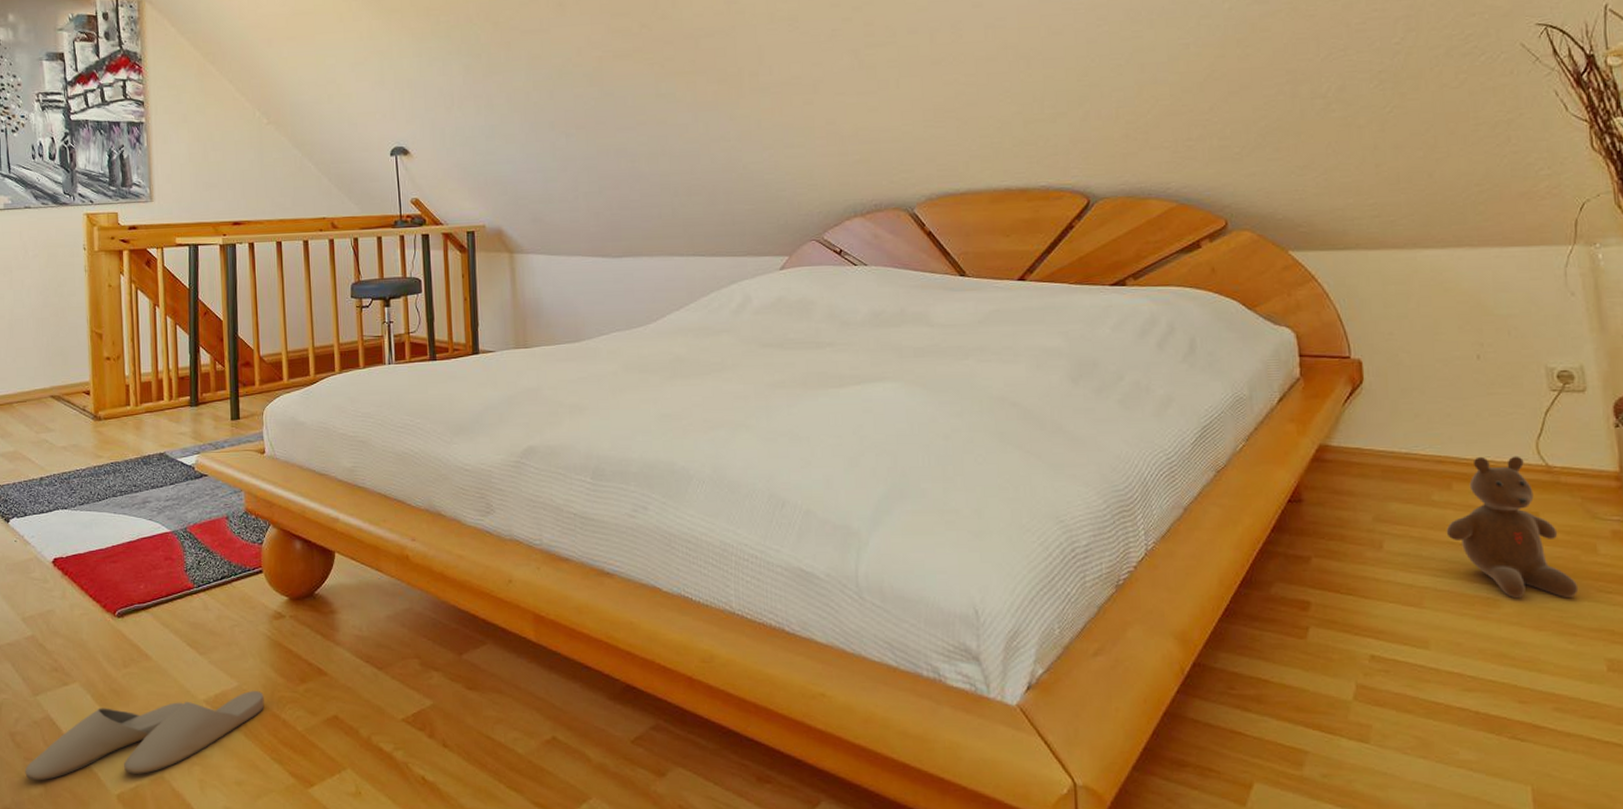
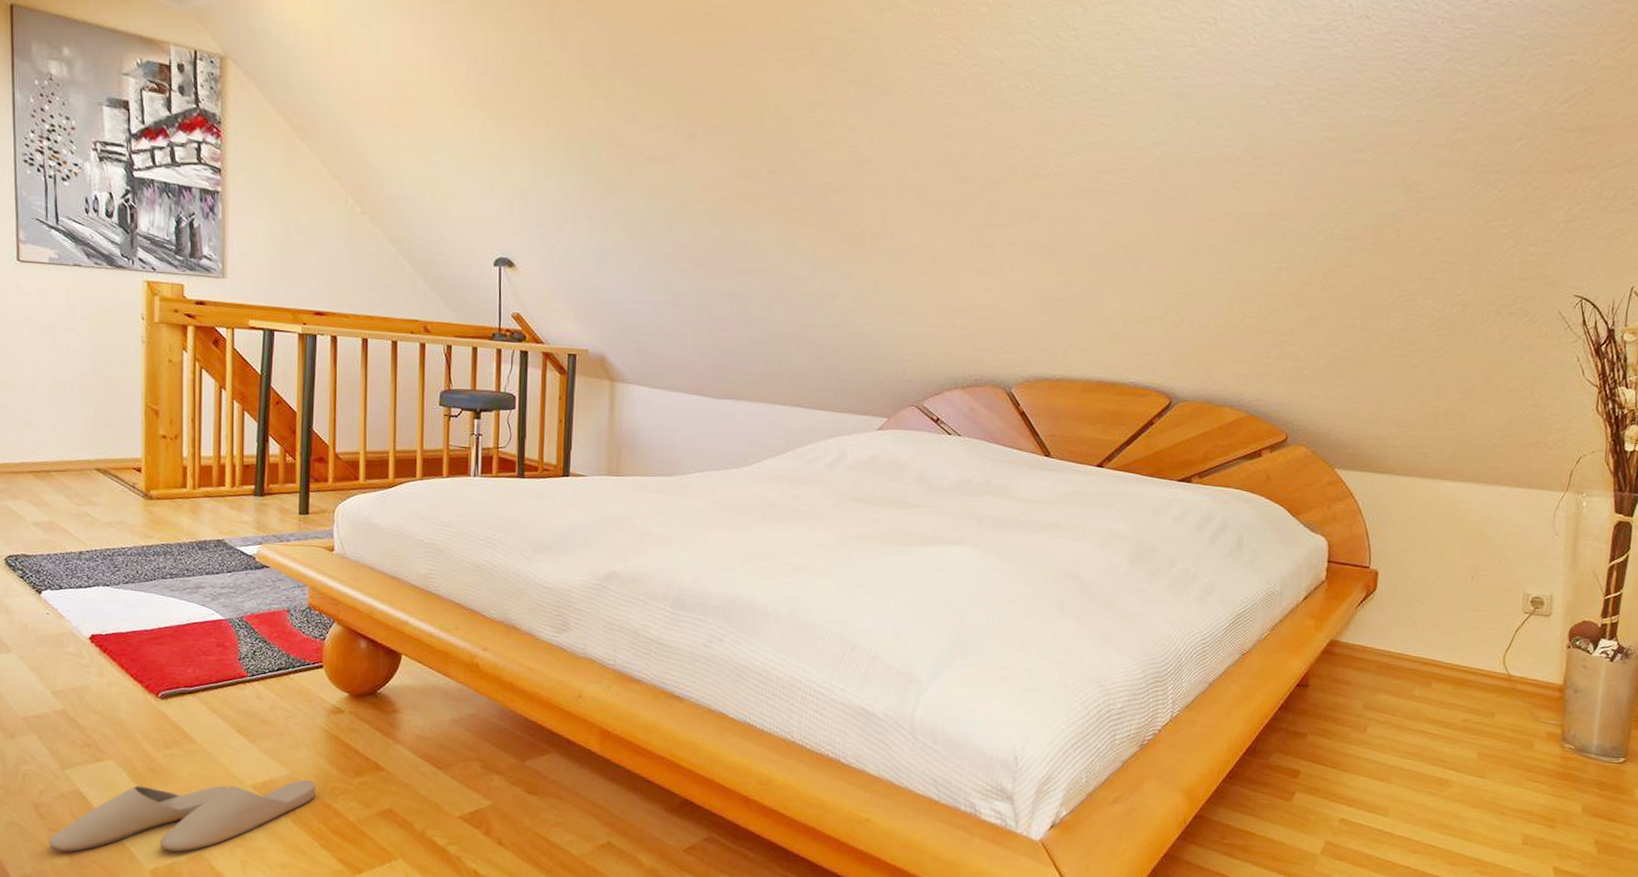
stuffed bear: present [1446,456,1579,597] -> none [1419,662,1513,783]

